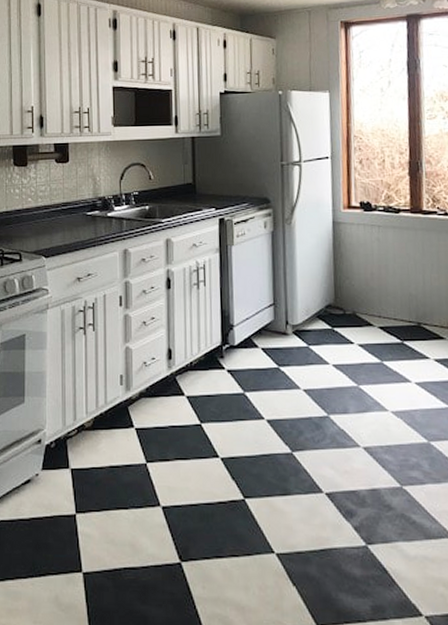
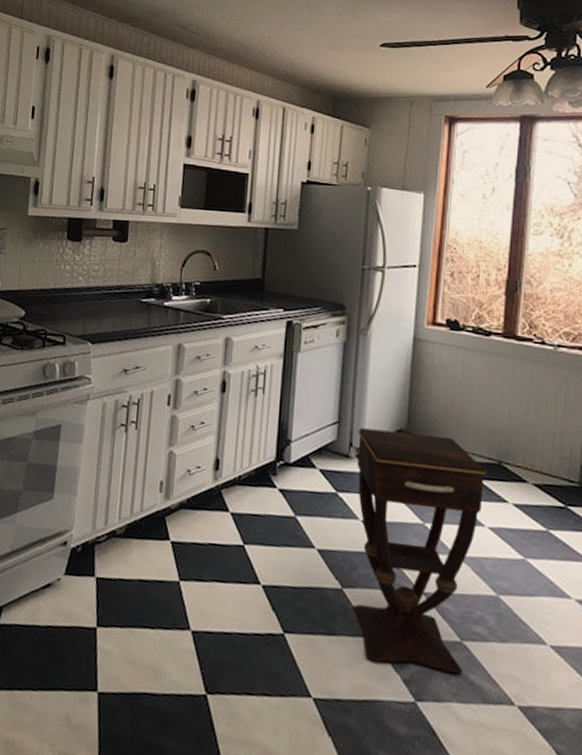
side table: none [293,306,409,516] -> present [351,428,487,674]

